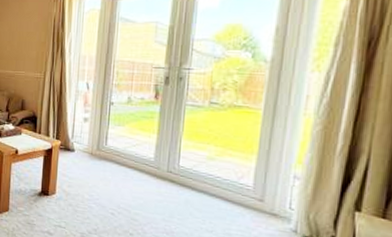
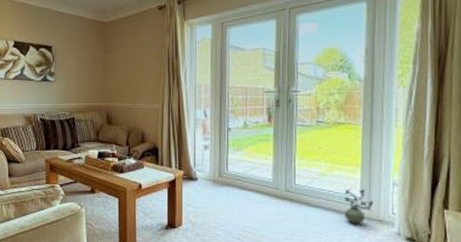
potted plant: none [232,176,268,216] -> present [344,189,374,225]

